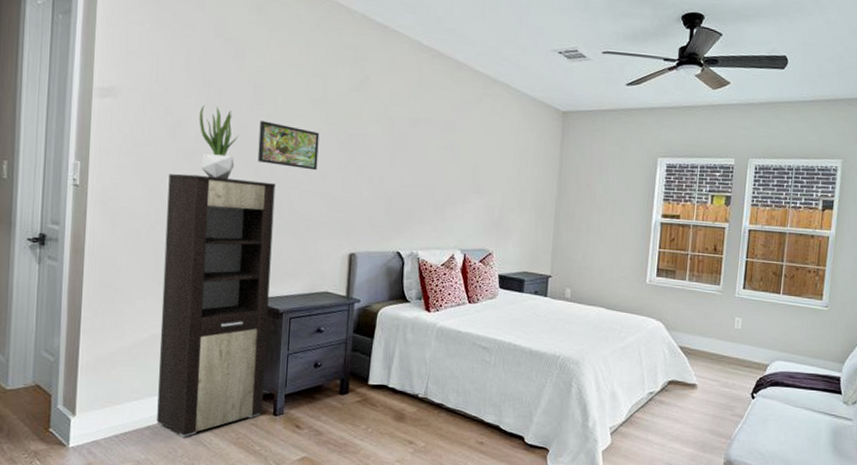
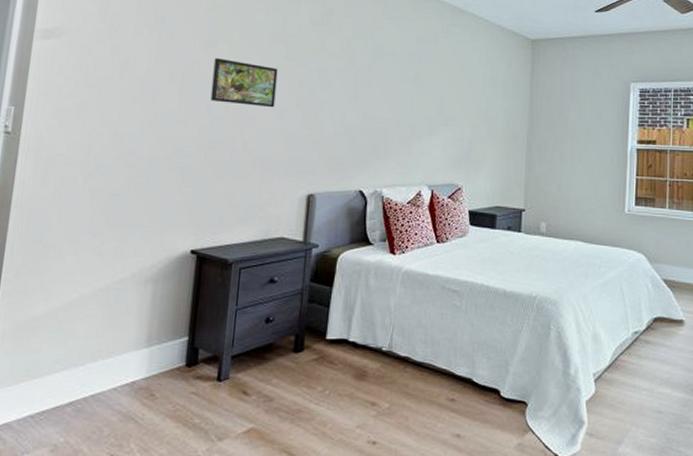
cabinet: present [157,173,276,437] -> none [81,116,229,413]
potted plant: present [199,105,238,180] -> none [148,44,190,121]

